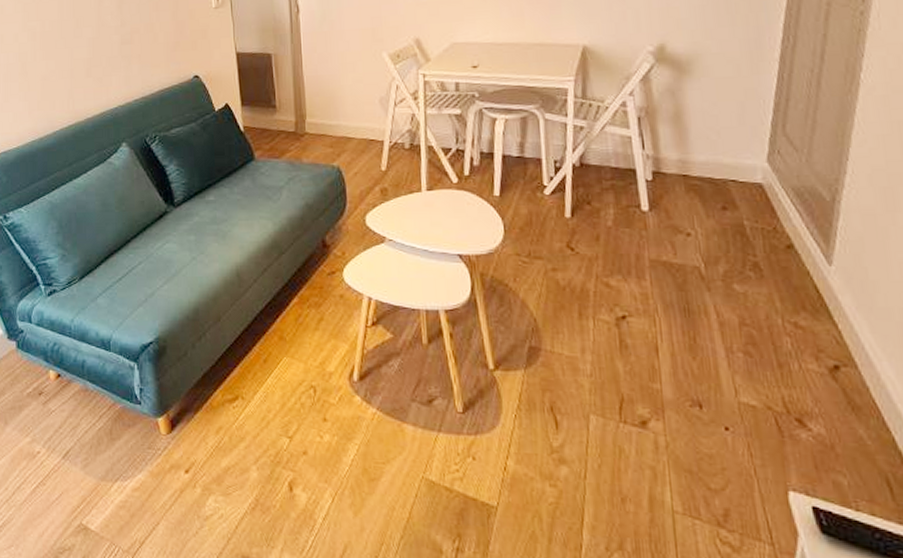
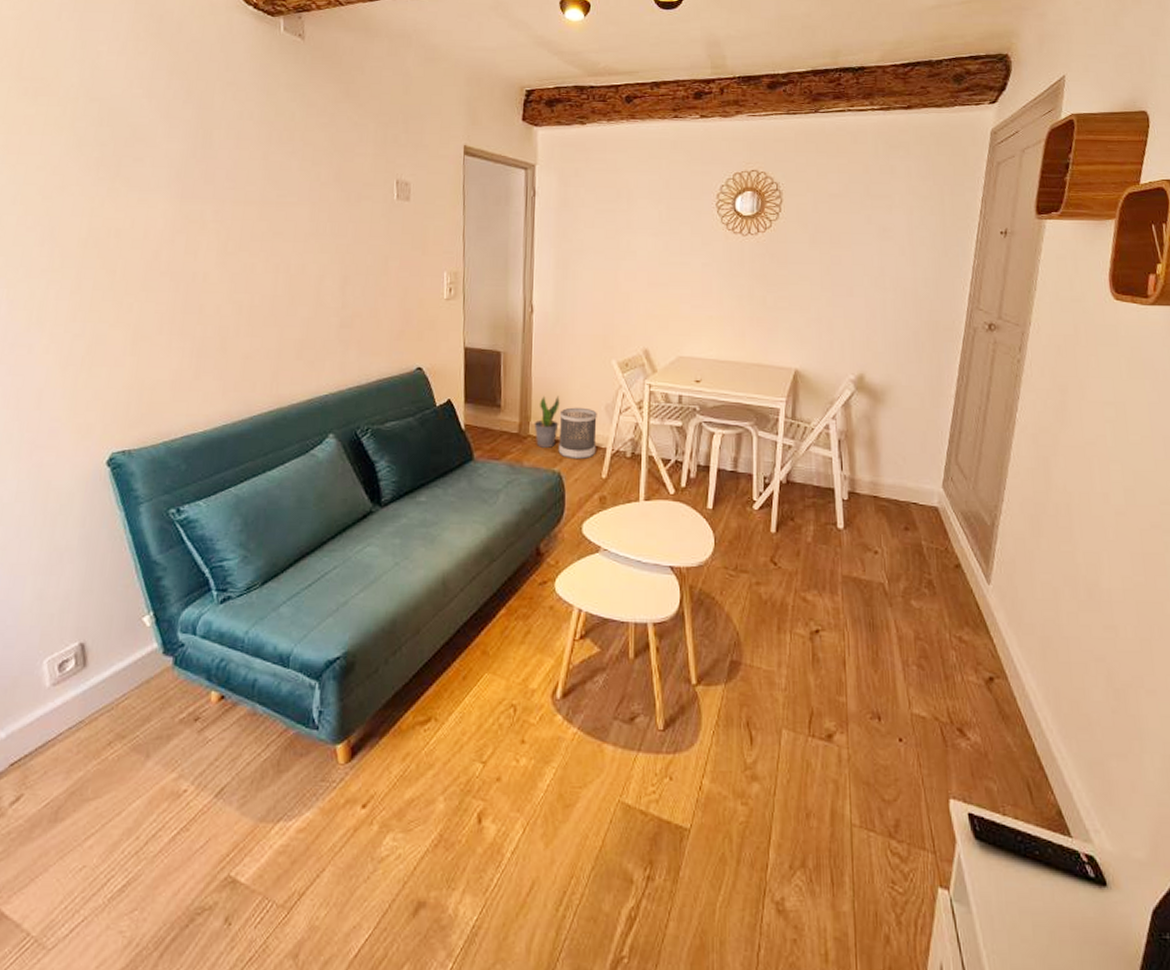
potted plant: none [309,92,334,144] -> present [534,395,560,448]
wastebasket: none [334,102,374,153] -> present [558,407,597,459]

